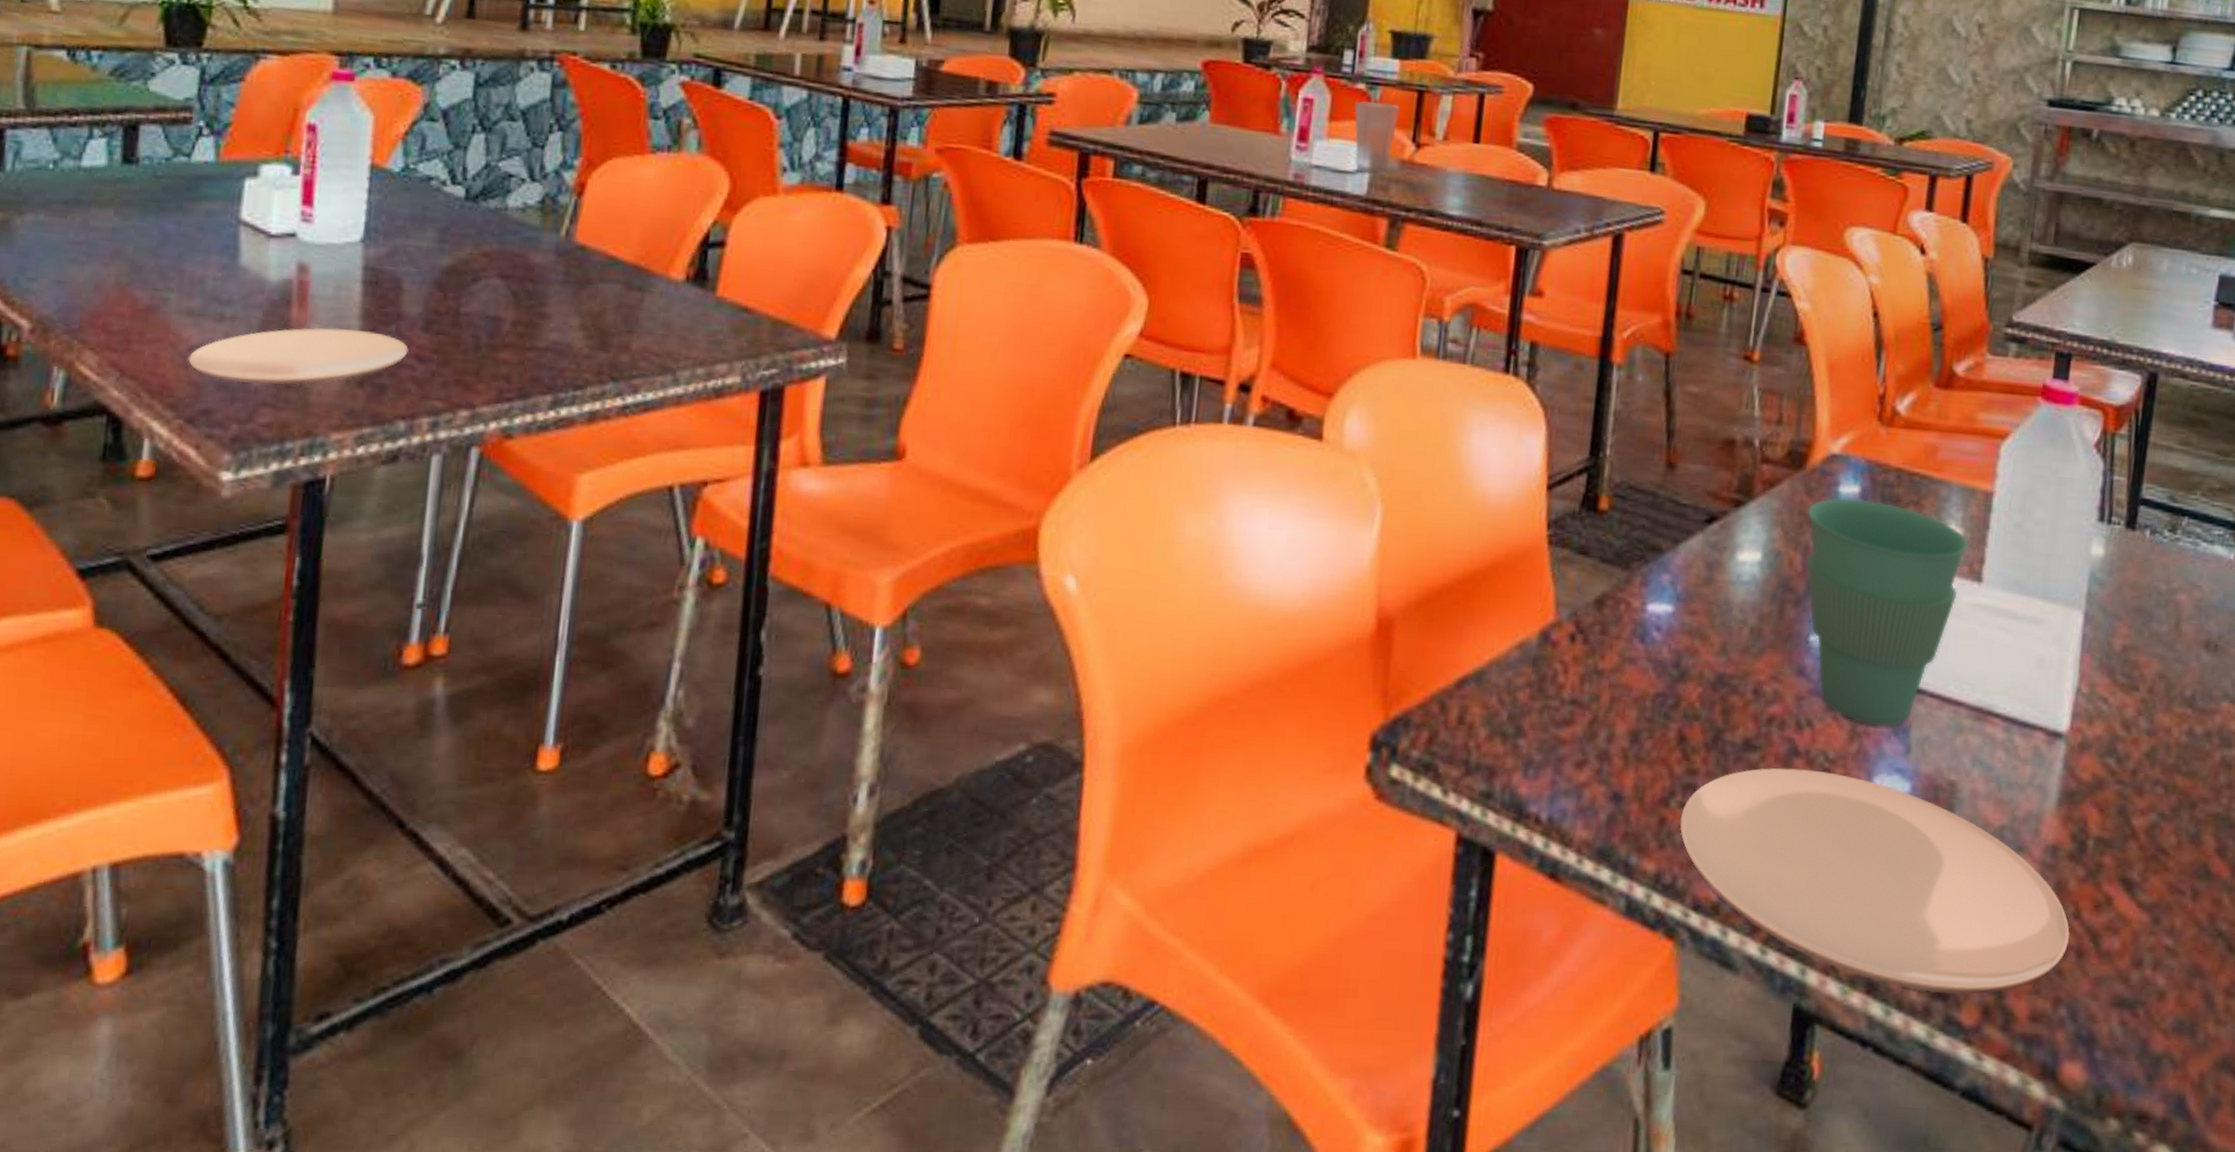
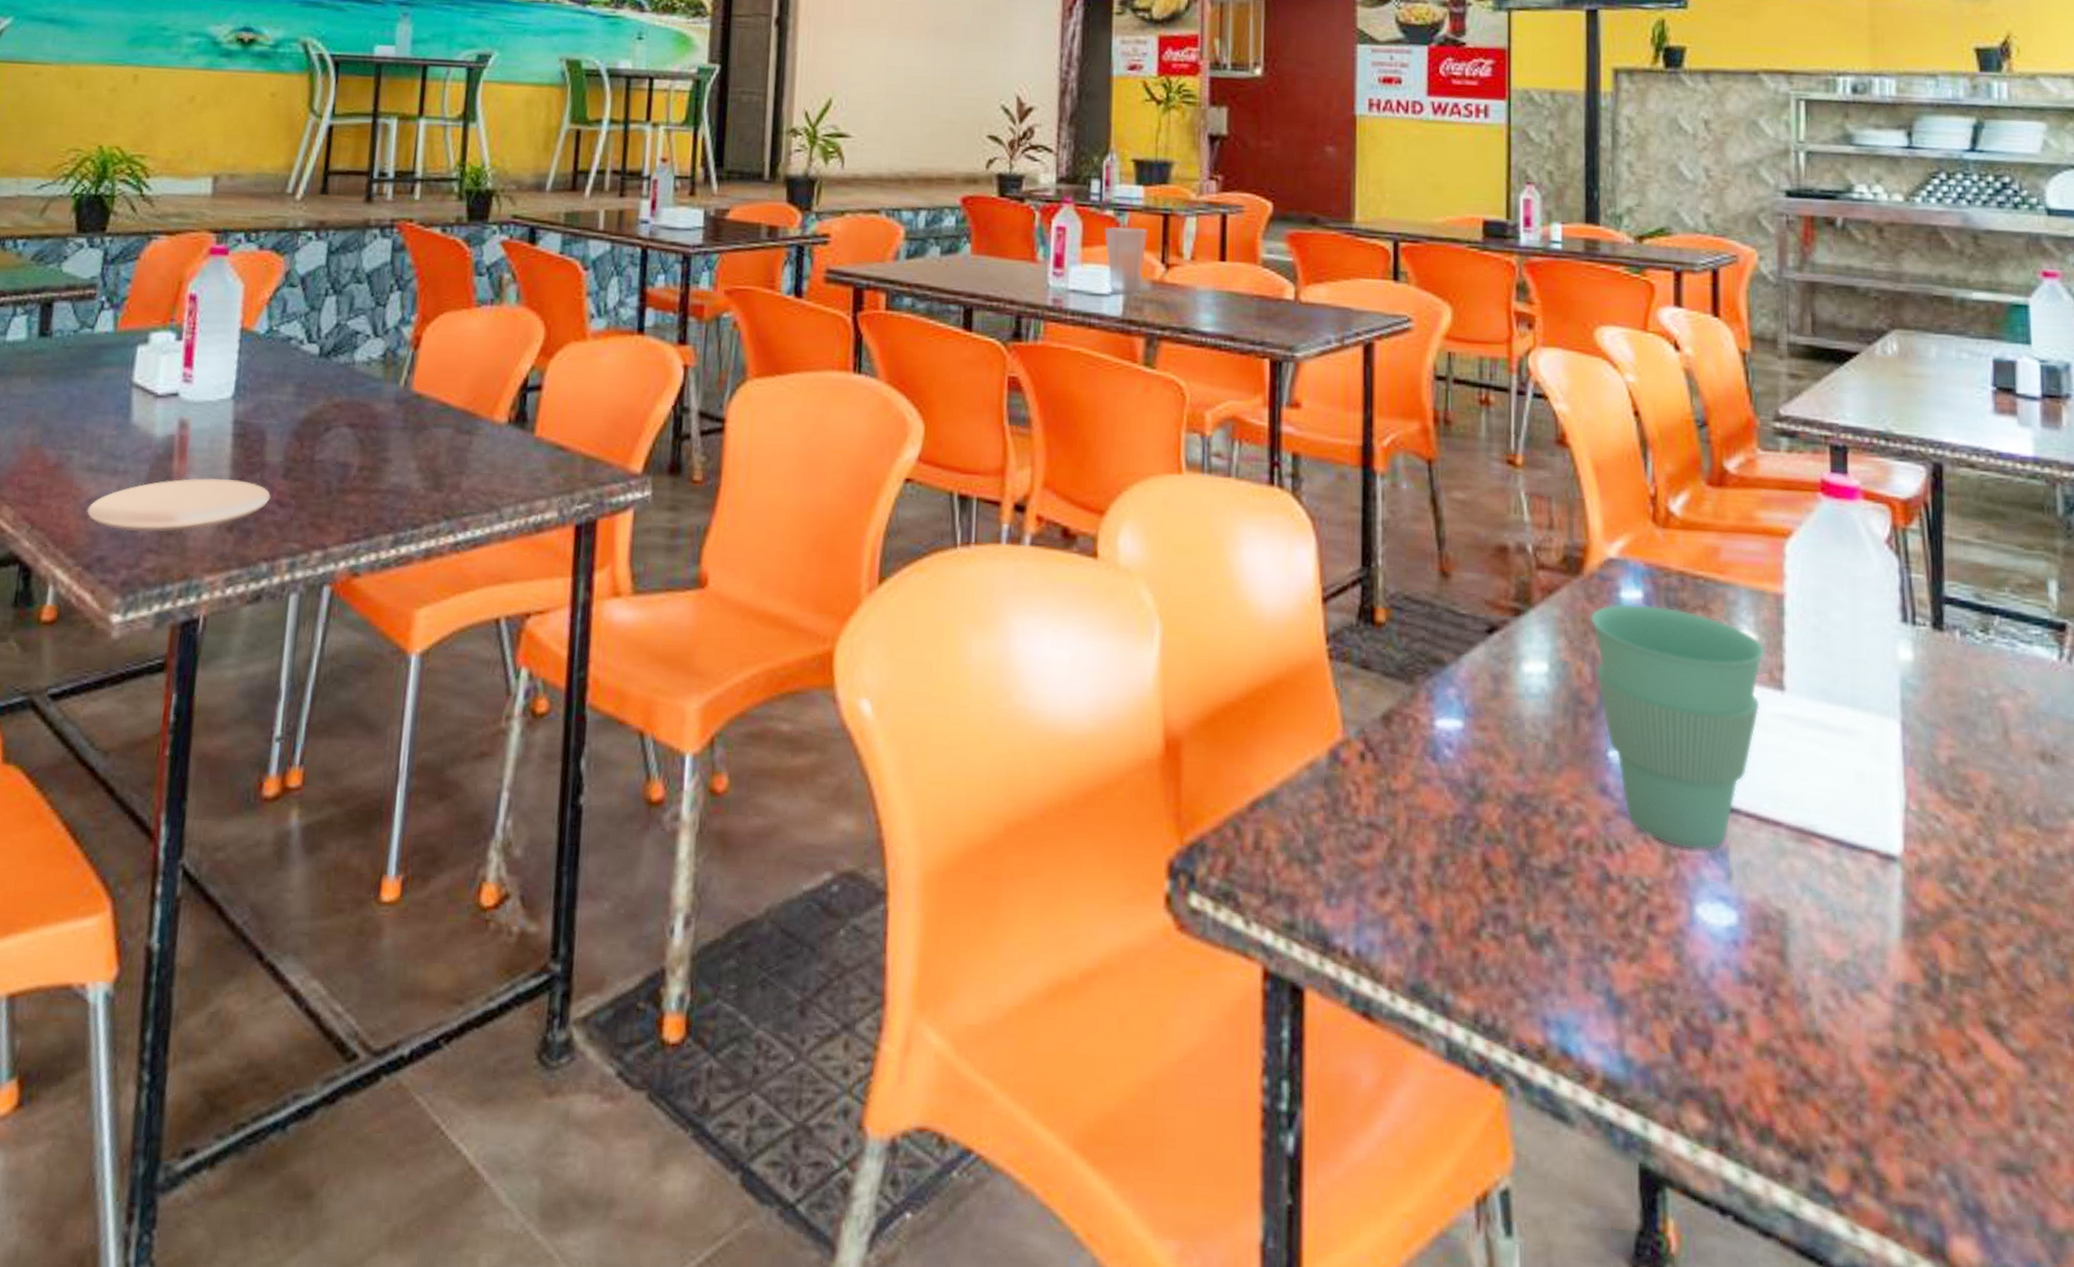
plate: present [1680,767,2071,995] -> none [1494,895,1939,1156]

